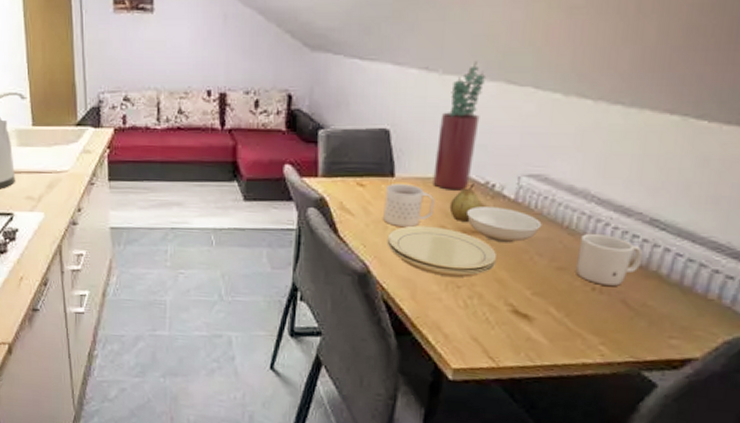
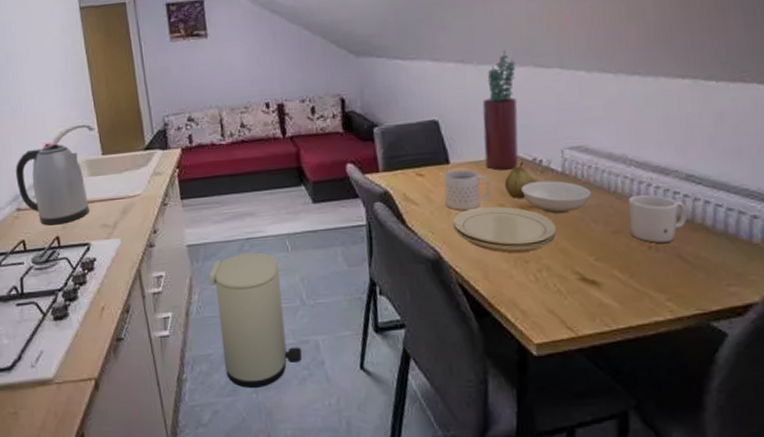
pedal bin: none [128,242,214,373] -> present [208,252,302,388]

